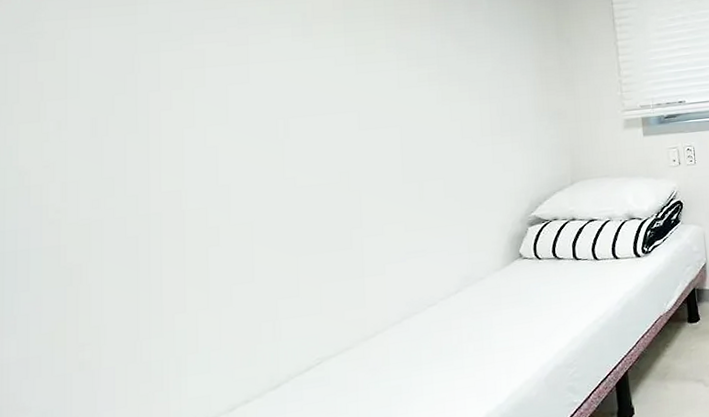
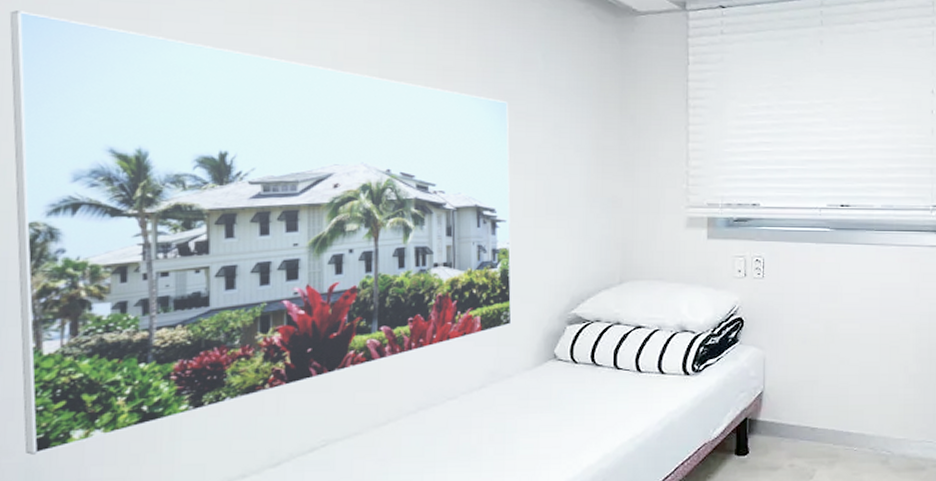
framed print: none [10,9,479,409] -> present [9,10,512,455]

